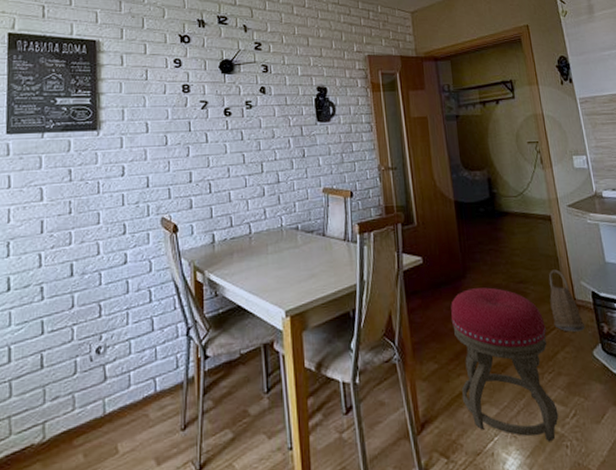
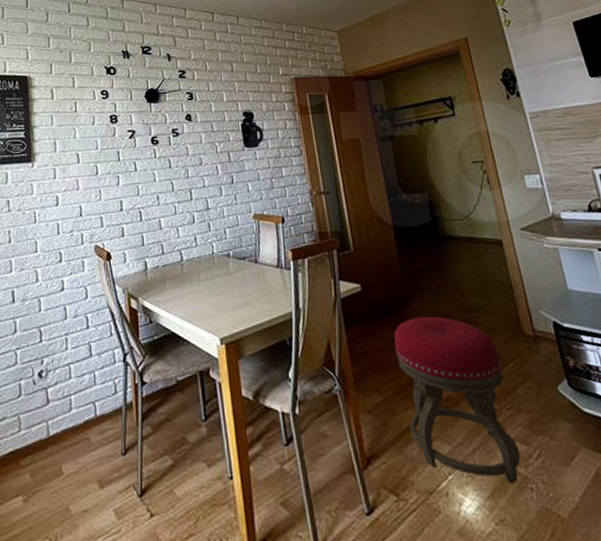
basket: present [549,269,586,332] -> none [502,297,548,365]

